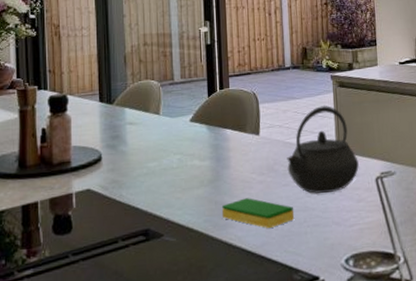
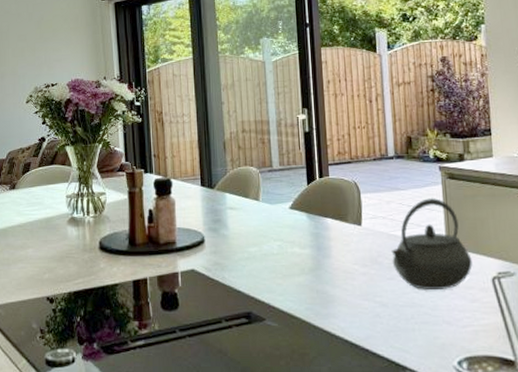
dish sponge: present [221,198,295,229] -> none [323,289,401,322]

